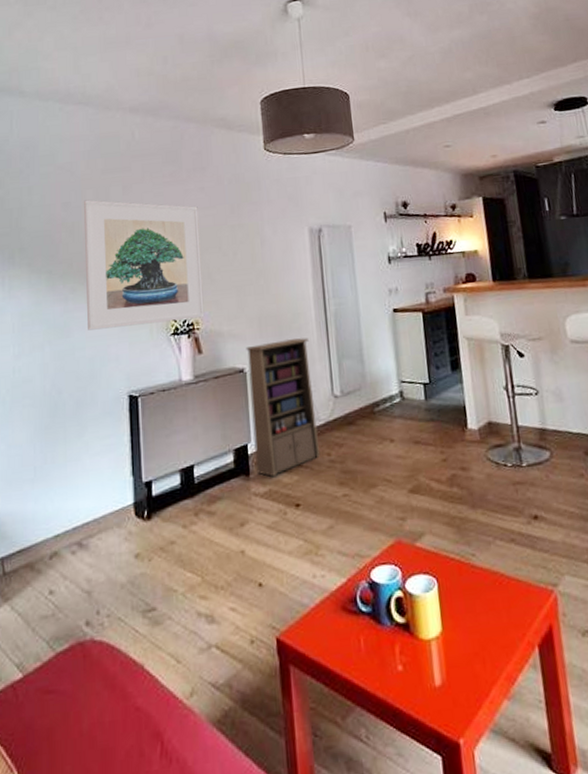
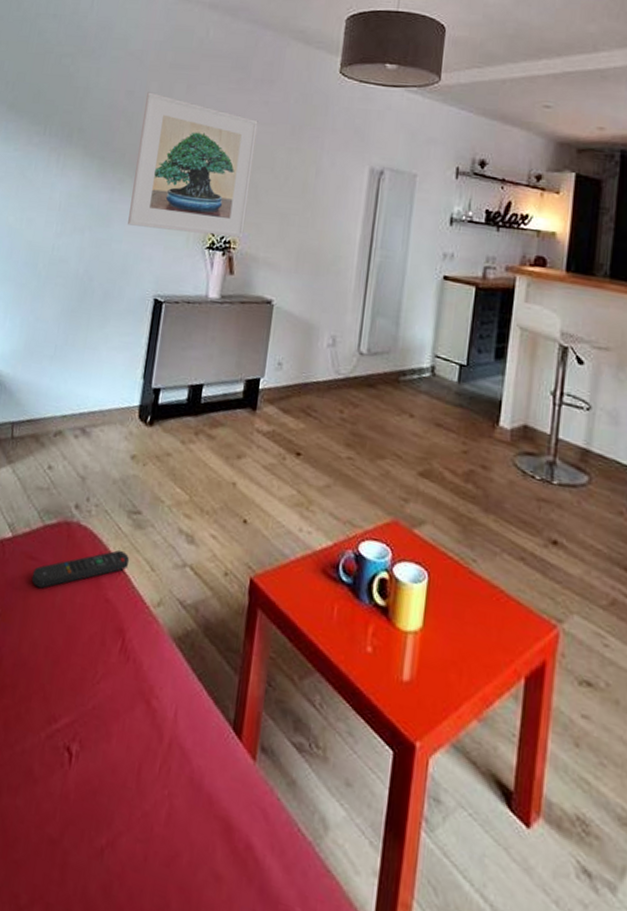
remote control: none [52,652,154,721] -> present [31,550,130,589]
cabinet: present [246,337,321,478] -> none [263,279,345,419]

